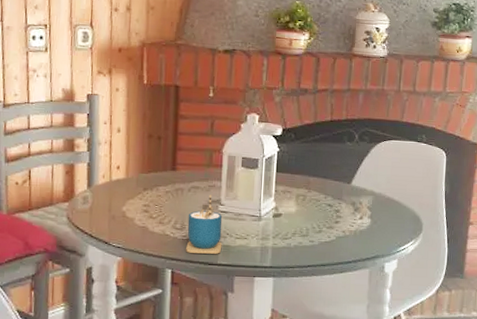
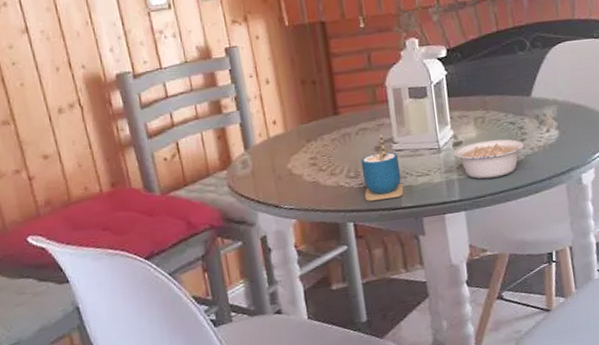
legume: none [272,216,343,252] -> present [453,139,530,179]

